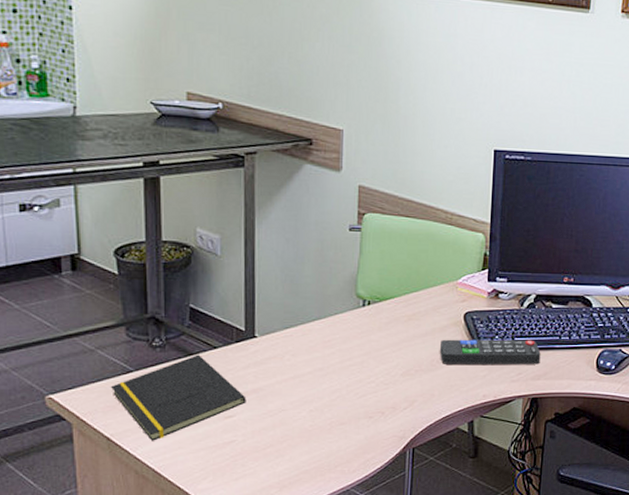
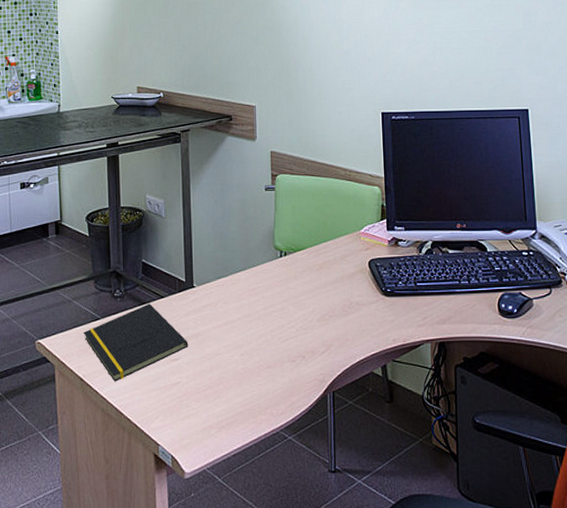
remote control: present [440,339,541,365] -> none [350,285,444,310]

